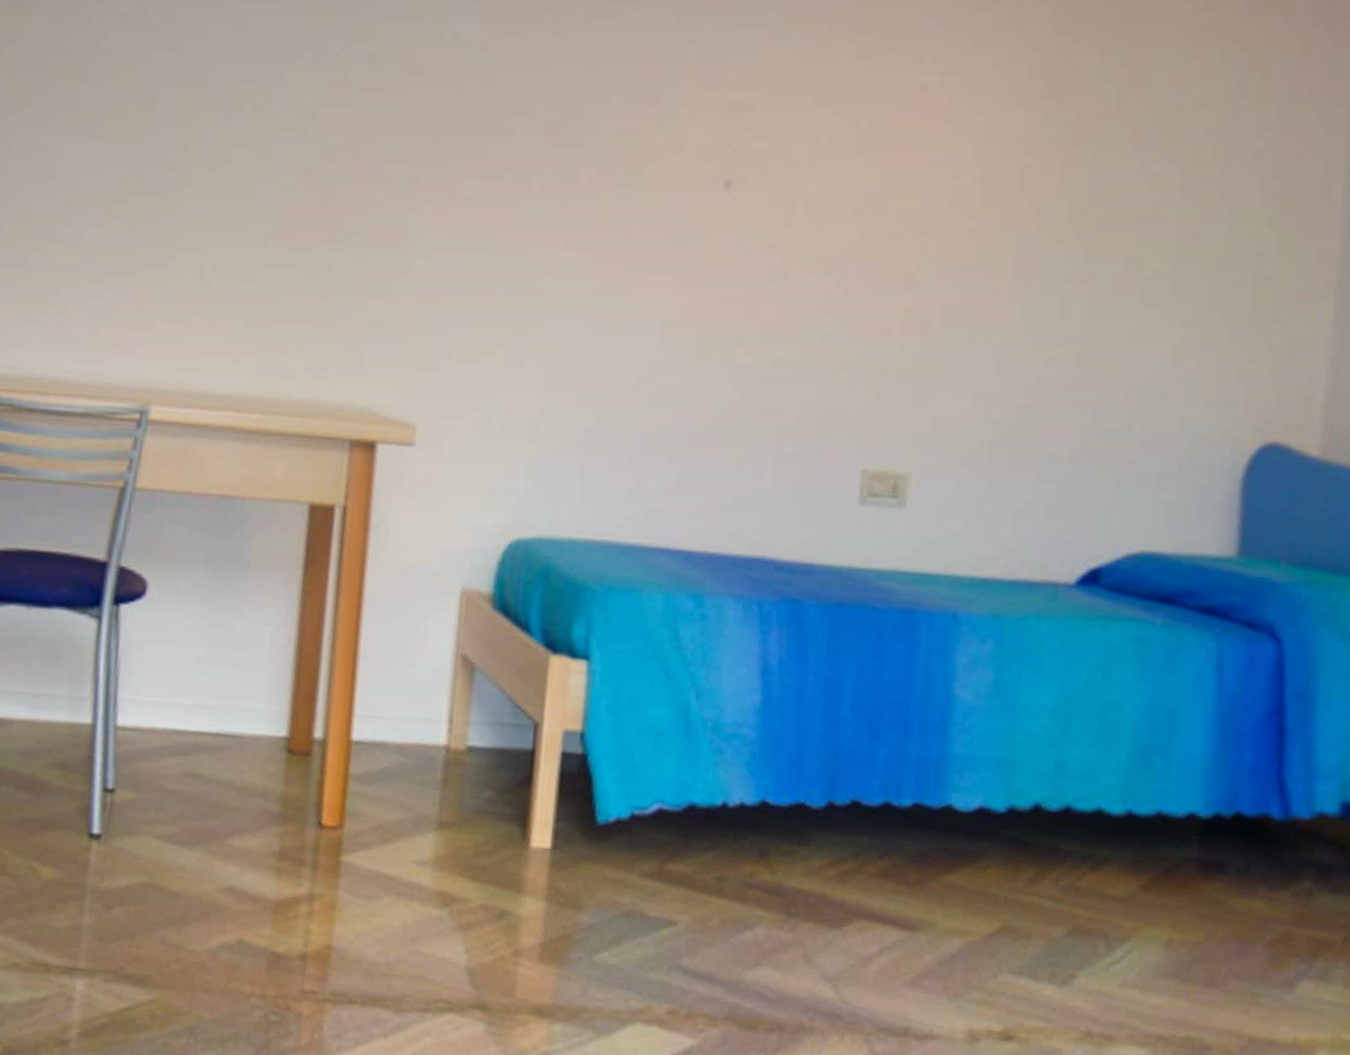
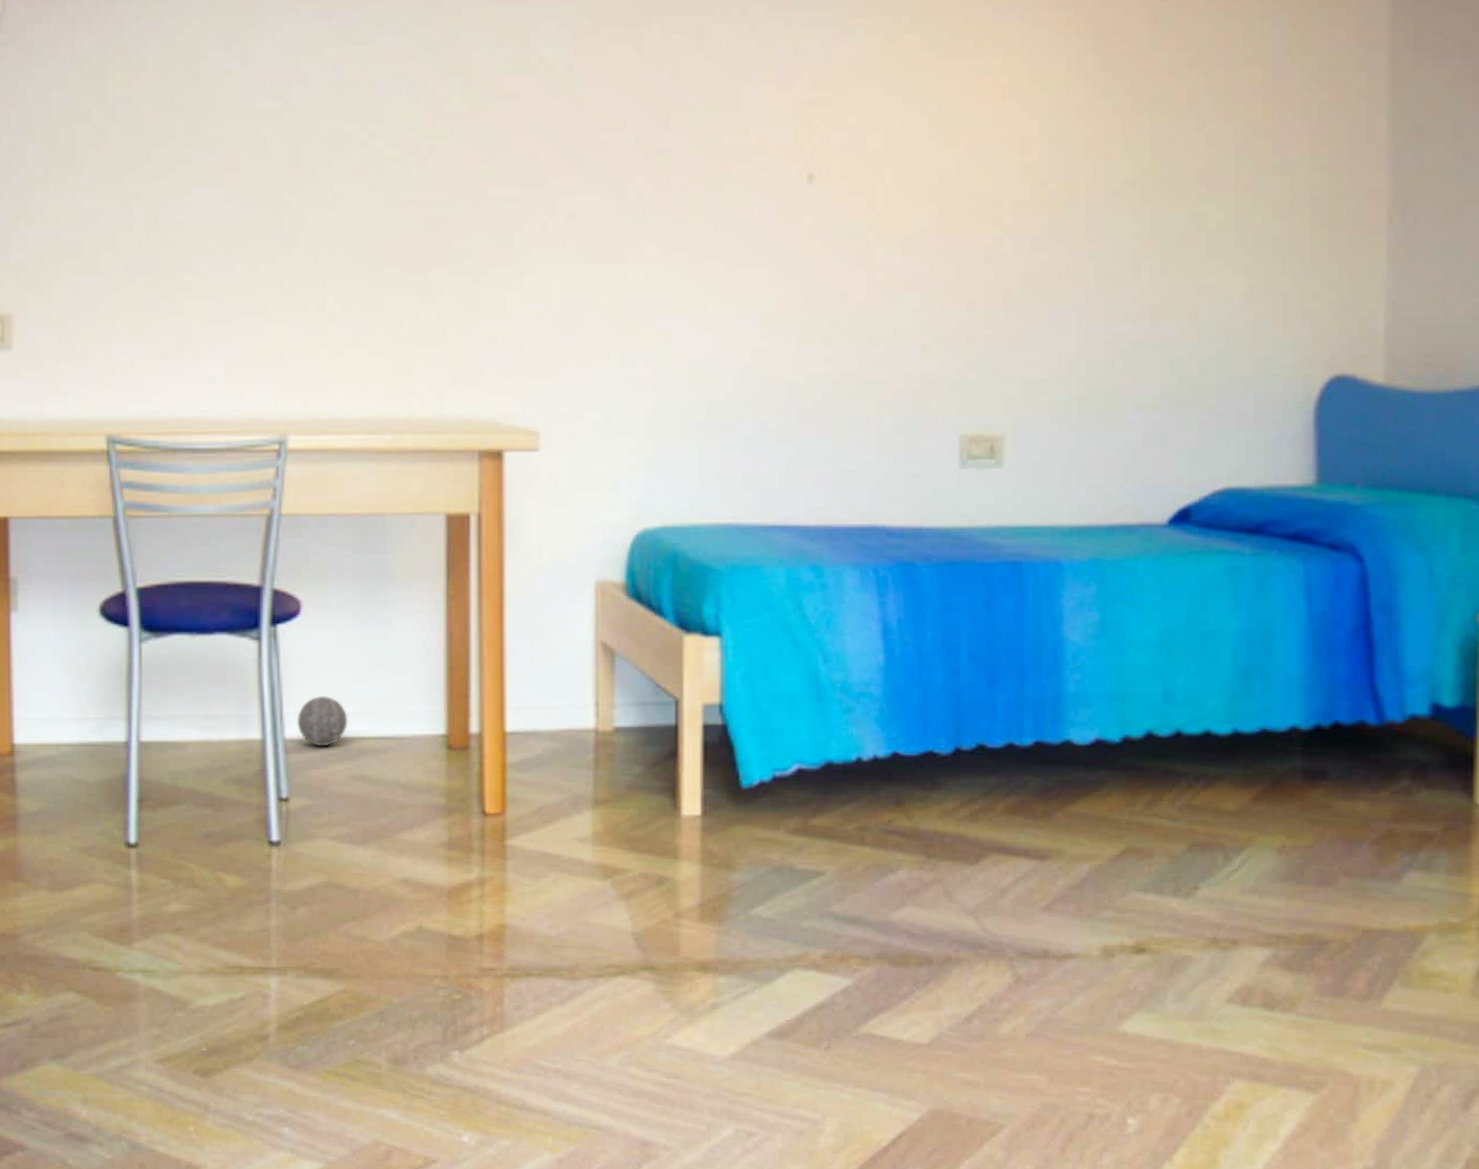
ball: none [130,683,186,738] -> present [296,695,348,746]

